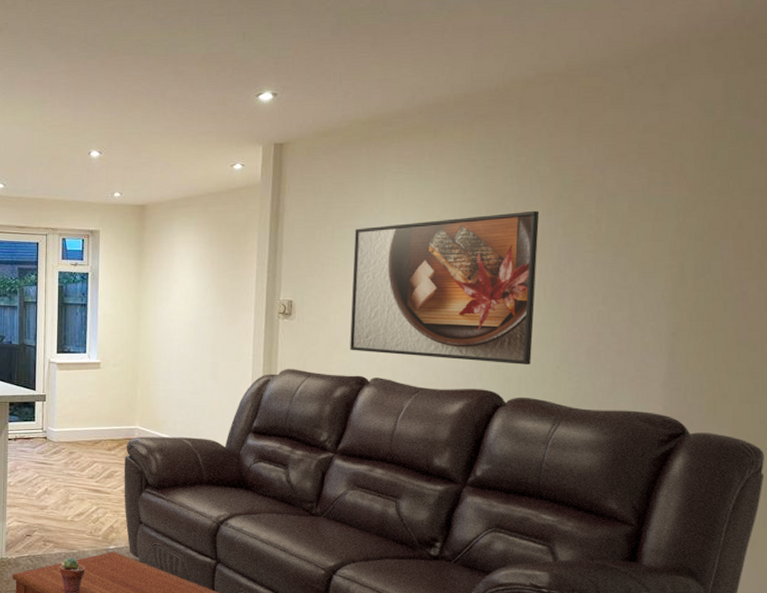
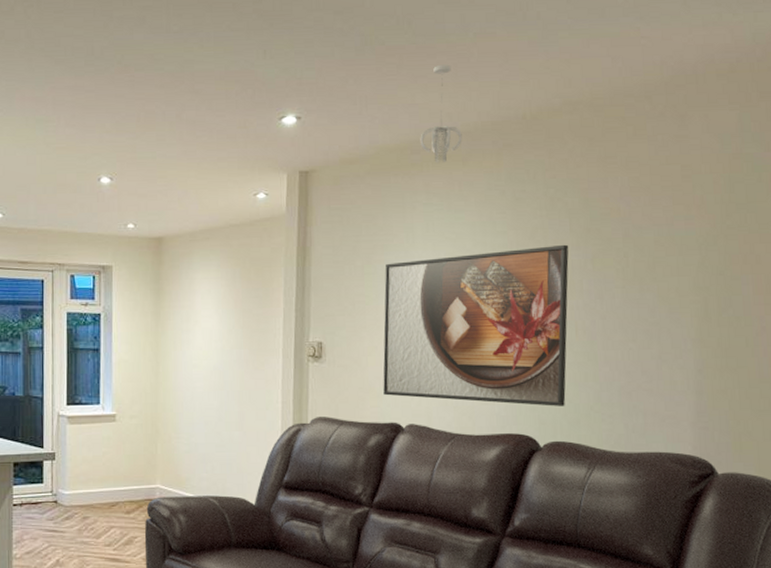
pendant light: none [392,41,434,135] -> present [420,64,462,164]

